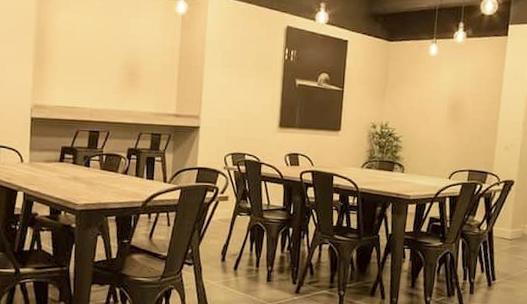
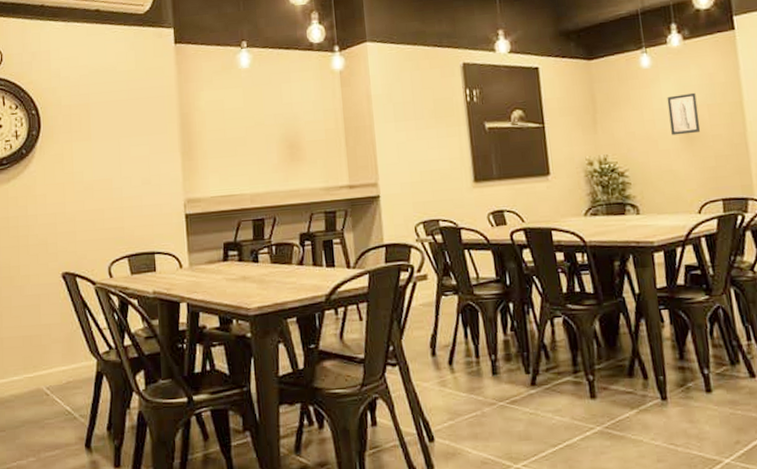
wall art: none [441,82,467,115] -> present [667,92,700,136]

